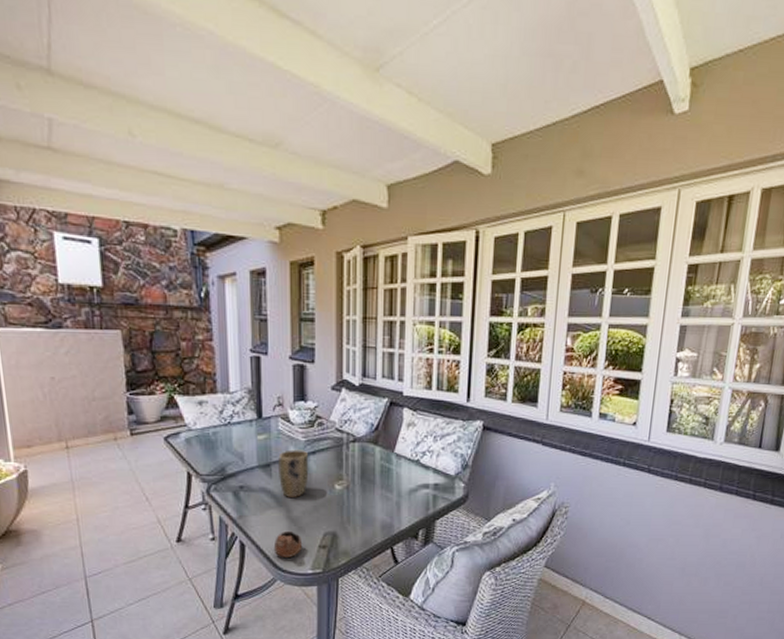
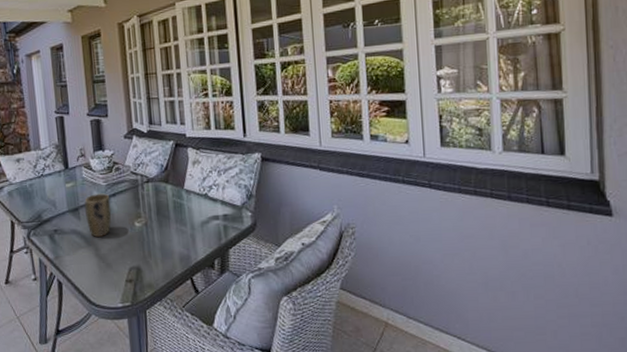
cup: present [273,530,301,557] -> none [86,267,111,293]

